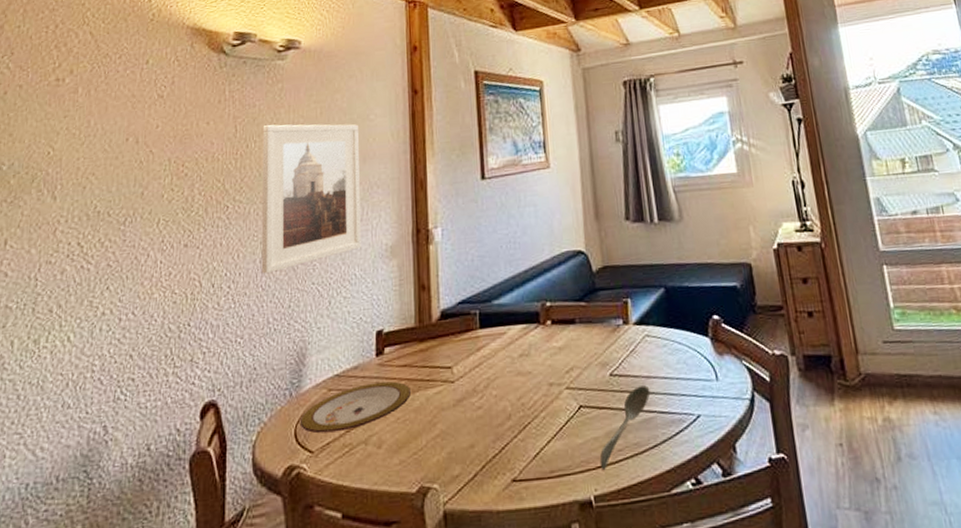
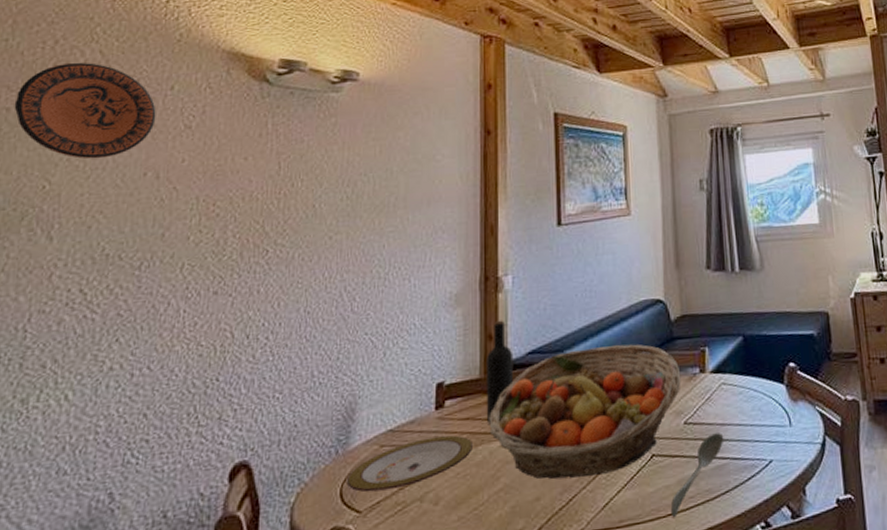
decorative plate: none [25,43,135,128] -> present [14,62,156,159]
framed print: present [261,124,361,274] -> none [306,162,424,324]
wine bottle: none [420,271,446,371] -> present [485,320,514,424]
fruit basket: none [424,295,606,427] -> present [489,344,681,479]

